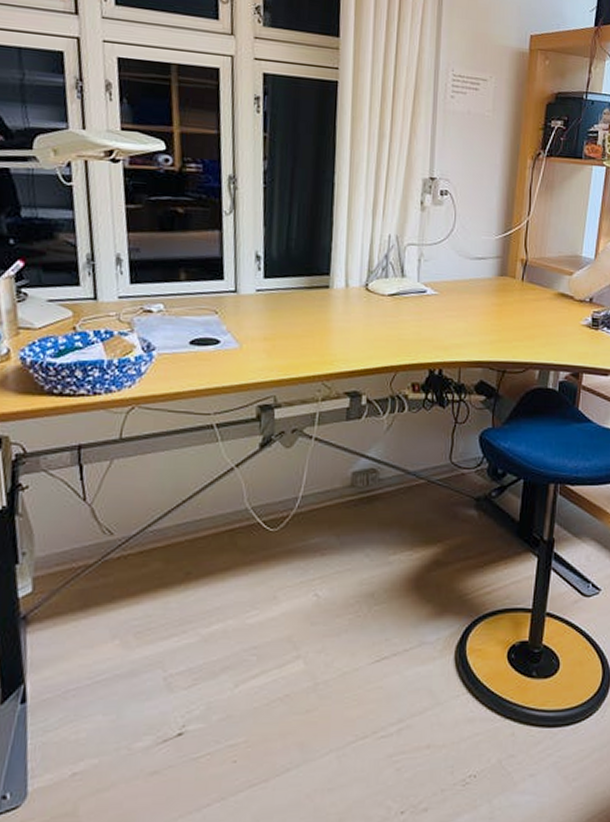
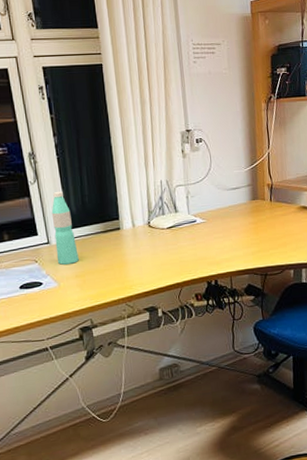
water bottle: none [243,229,272,322] -> present [51,192,79,265]

